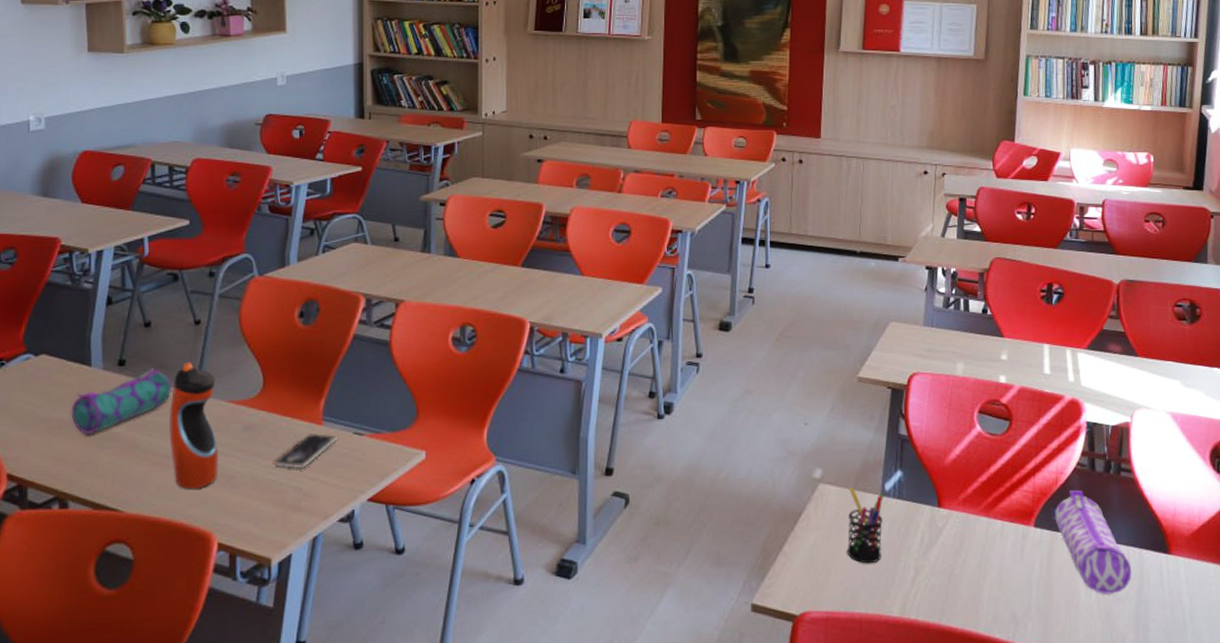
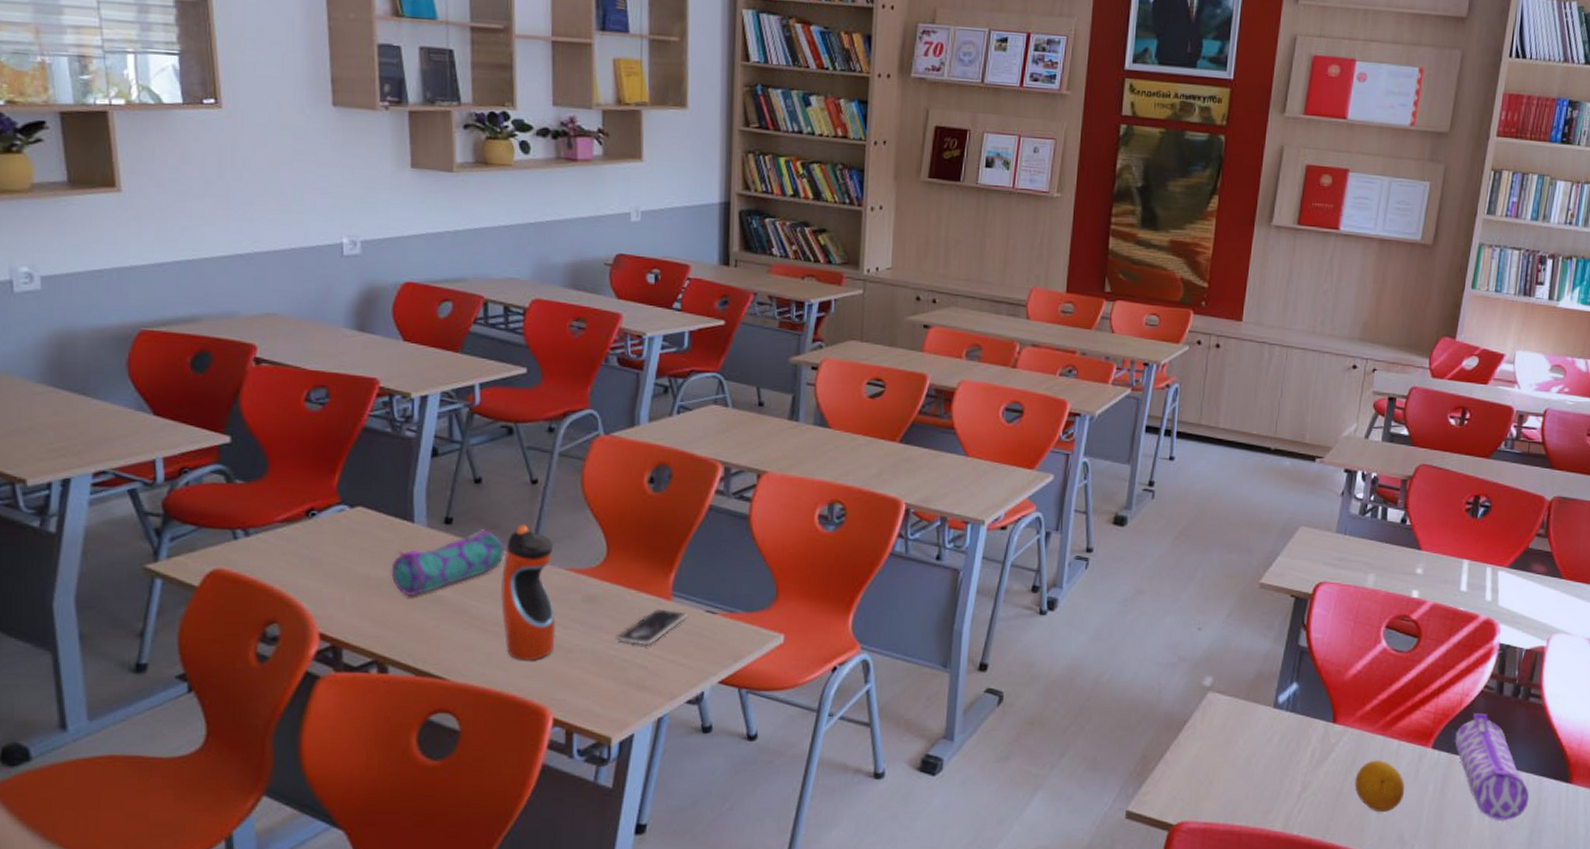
pen holder: present [847,487,885,564] -> none [1231,697,1277,777]
fruit: none [964,541,1012,592] -> present [1354,760,1404,812]

